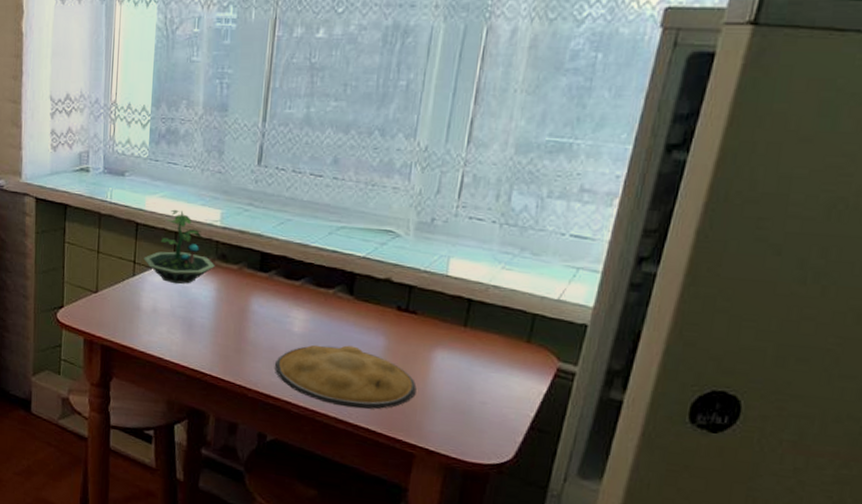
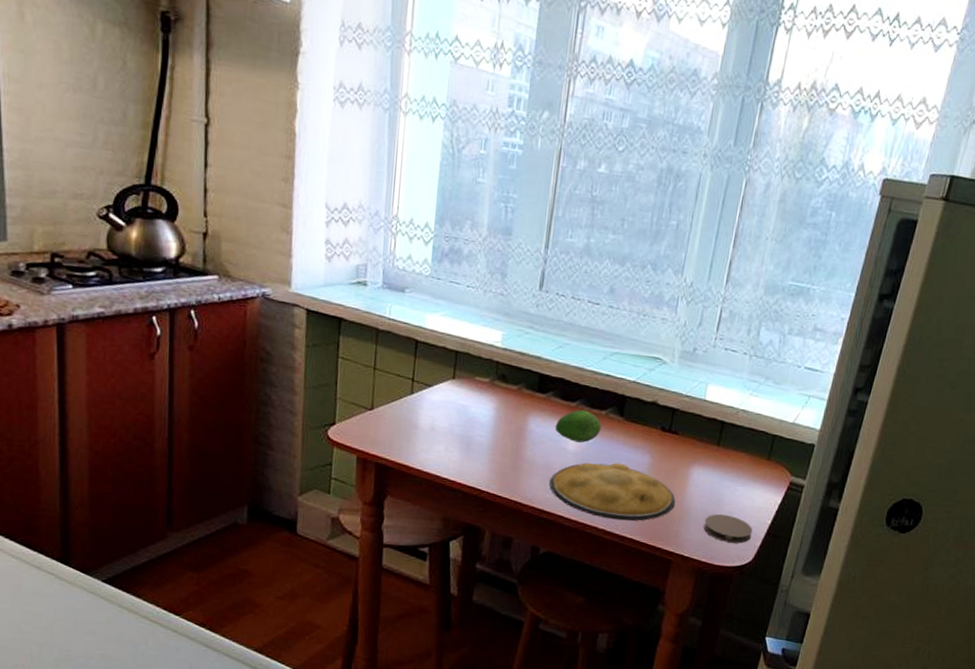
terrarium: present [143,209,215,284] -> none [422,328,495,403]
fruit: none [278,288,329,324] -> present [554,409,602,443]
coaster: none [451,403,512,439] -> present [703,514,753,544]

